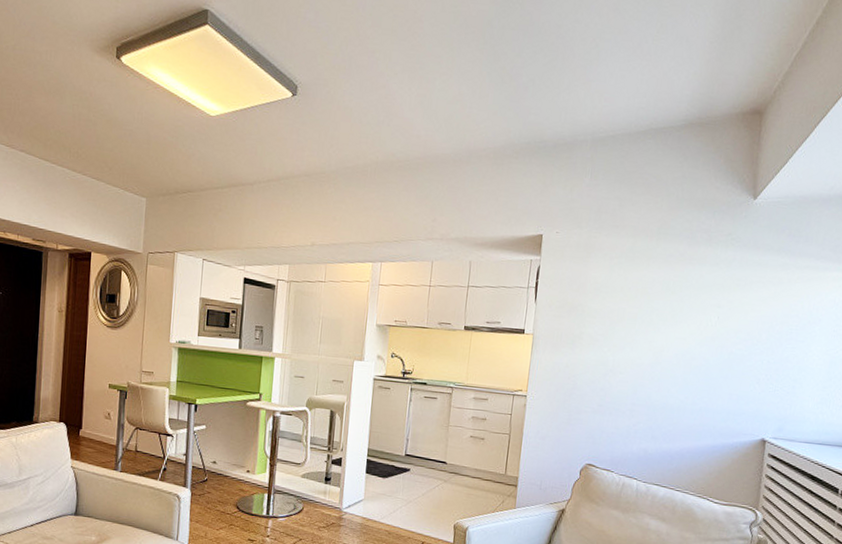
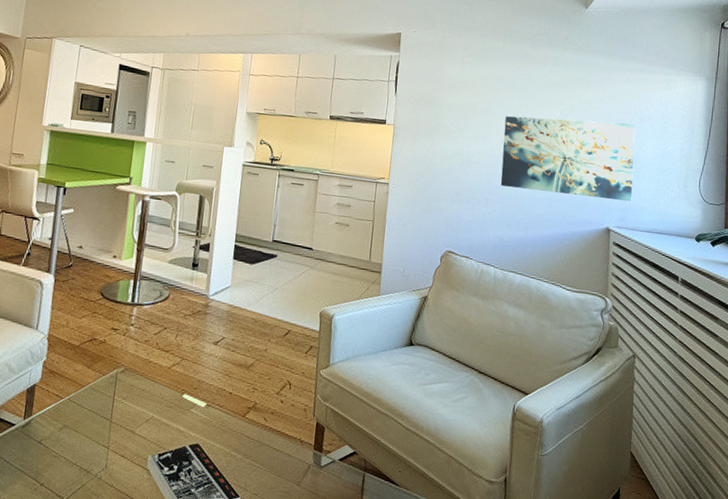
wall art: none [647,322,803,412] -> present [500,116,636,202]

